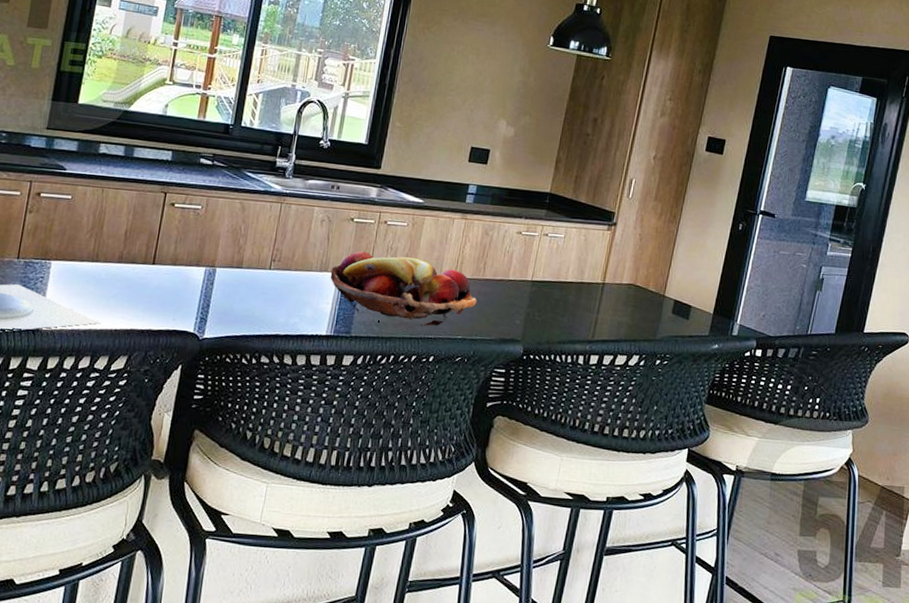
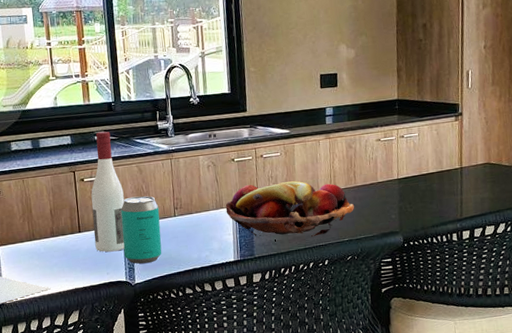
wine bottle: none [167,154,220,296] -> present [91,131,125,252]
beverage can: none [199,236,254,317] -> present [120,196,162,264]

